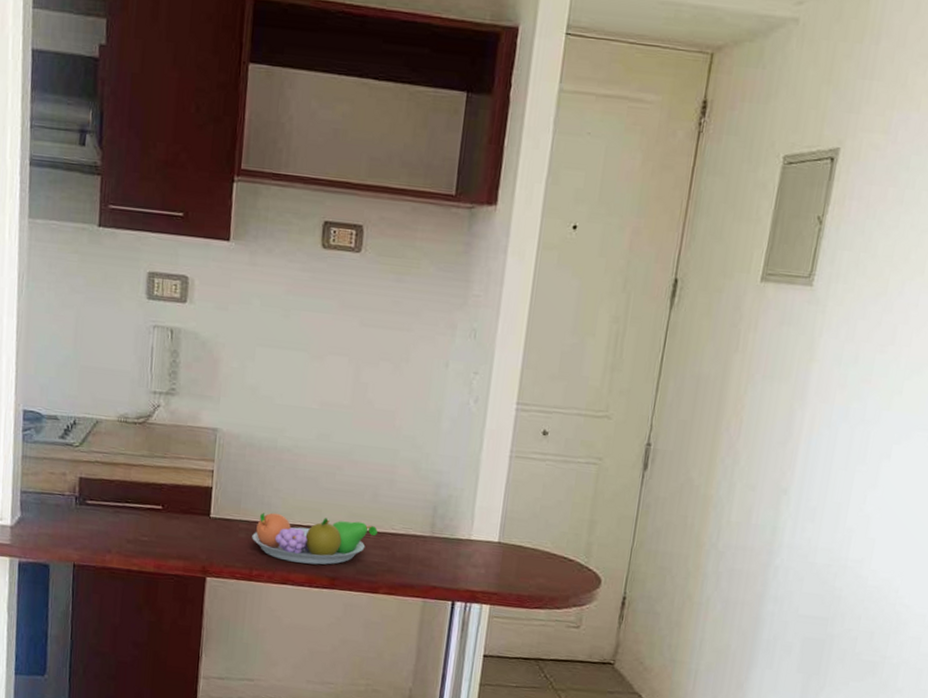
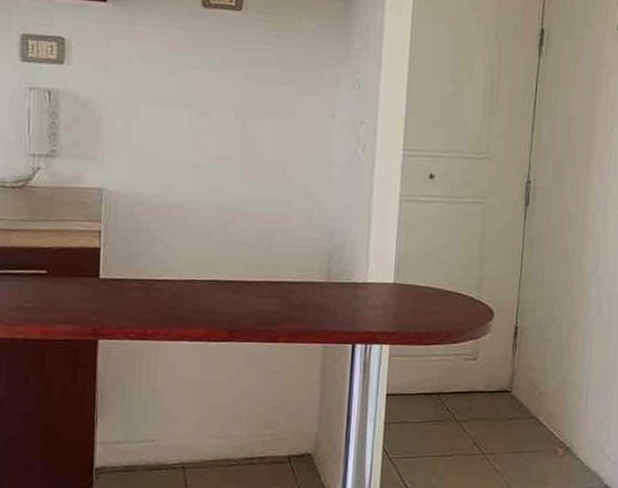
fruit bowl: present [252,512,378,565] -> none [145,269,274,319]

